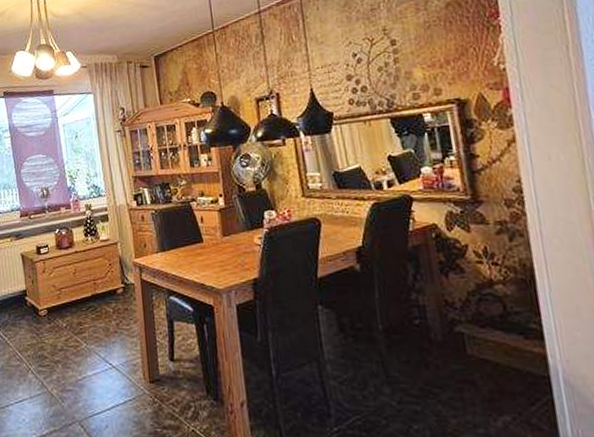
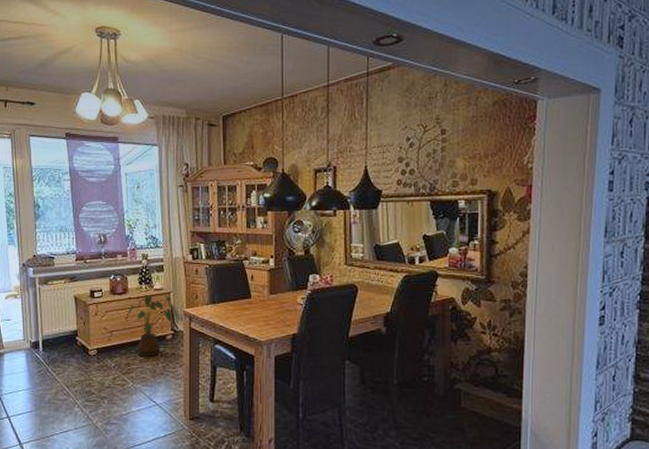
house plant: none [75,245,122,314] -> present [127,294,172,356]

